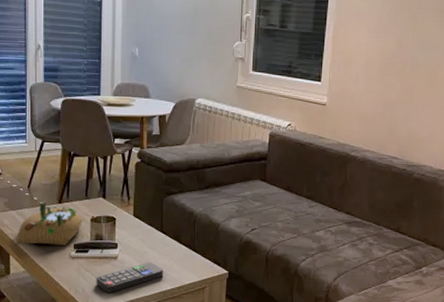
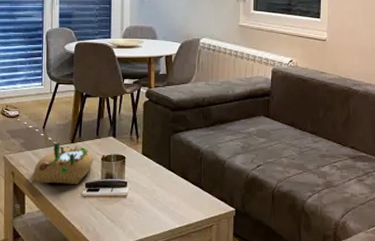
remote control: present [96,262,164,293] -> none [106,200,172,232]

